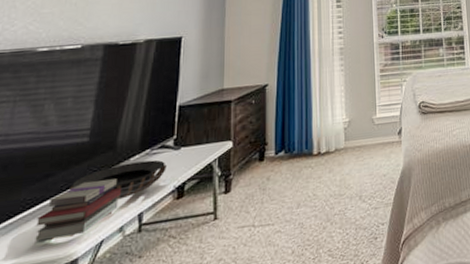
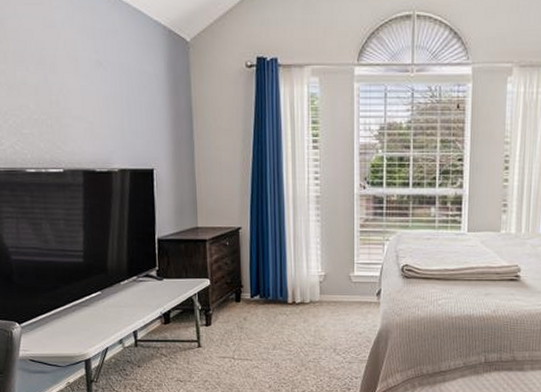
books: present [35,179,121,242] -> none [53,297,117,341]
decorative bowl: present [68,159,167,200] -> none [74,286,153,317]

